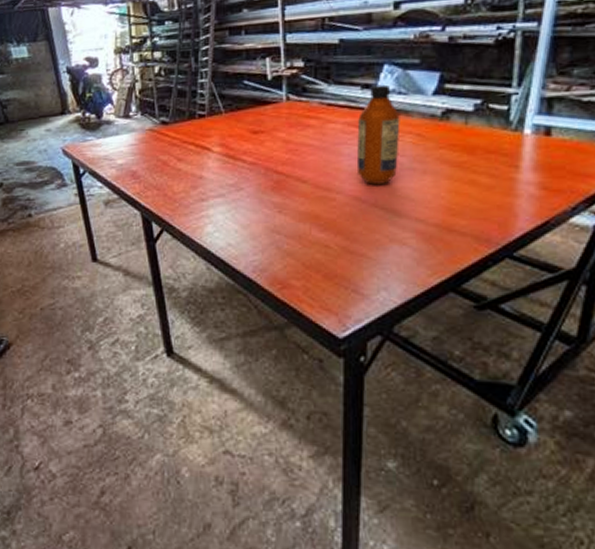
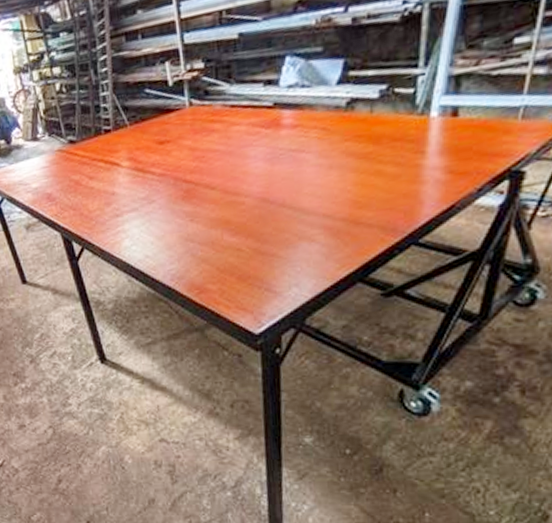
bottle: present [356,84,400,185] -> none [261,78,305,185]

